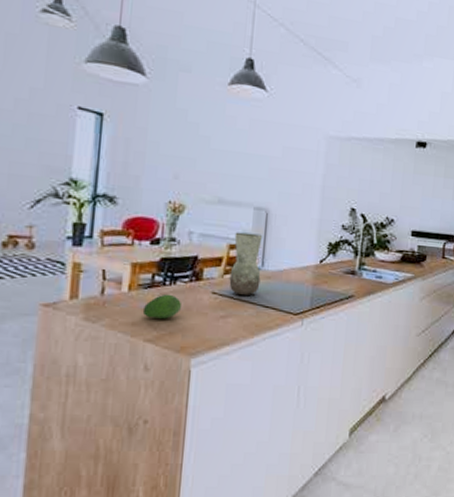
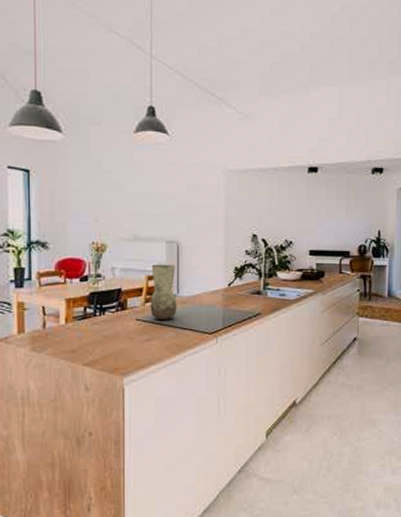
fruit: present [142,293,182,319] -> none [79,323,112,345]

